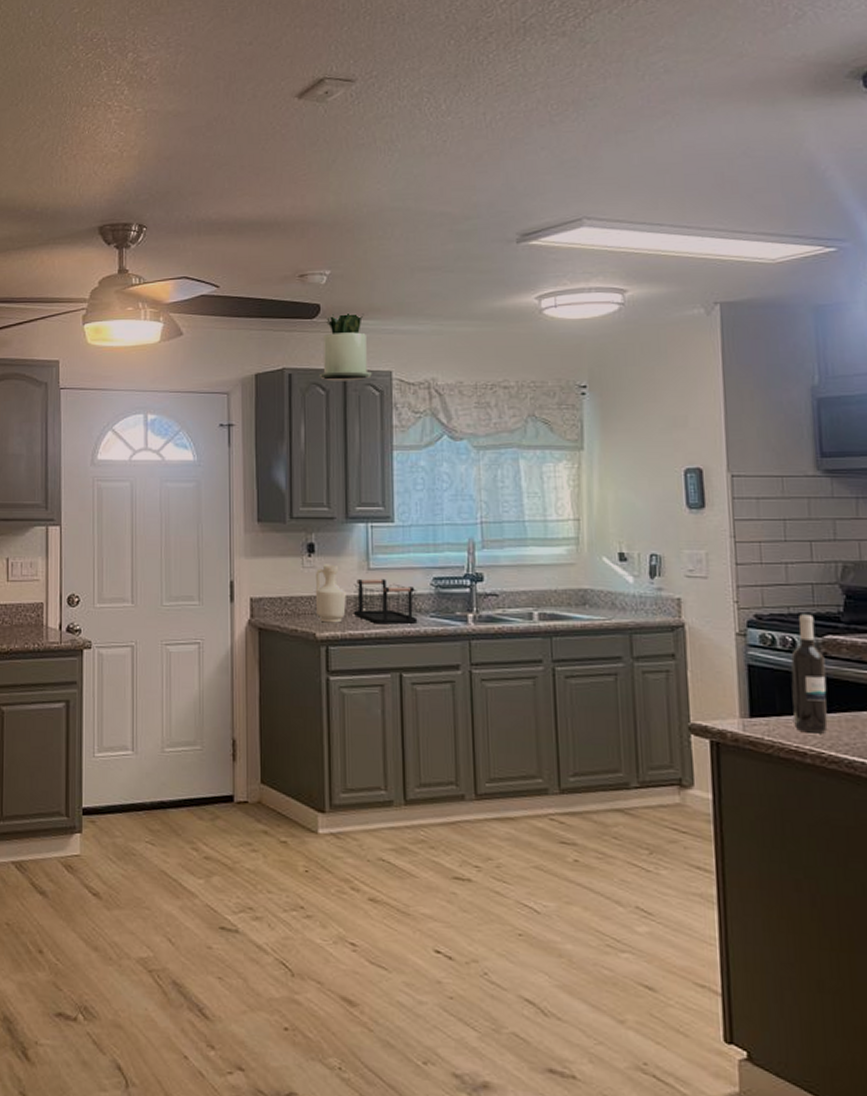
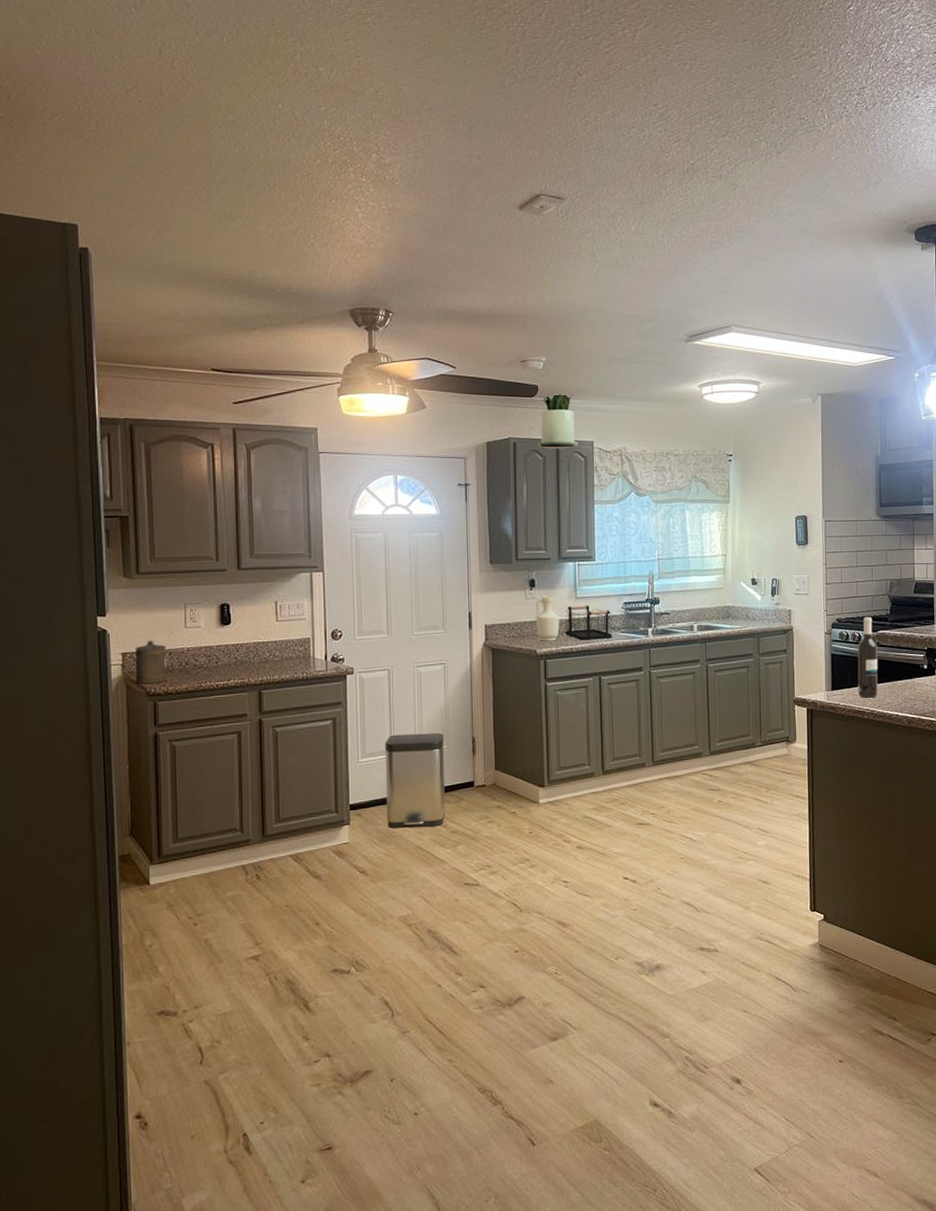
pedal bin: none [125,726,198,848] -> present [385,732,446,828]

